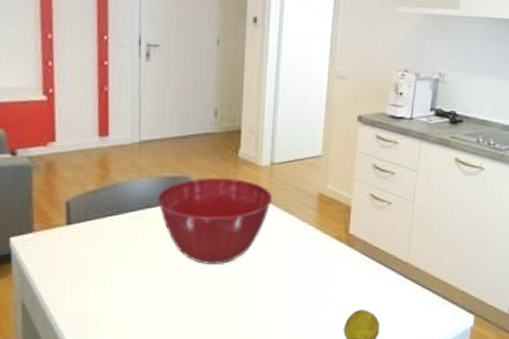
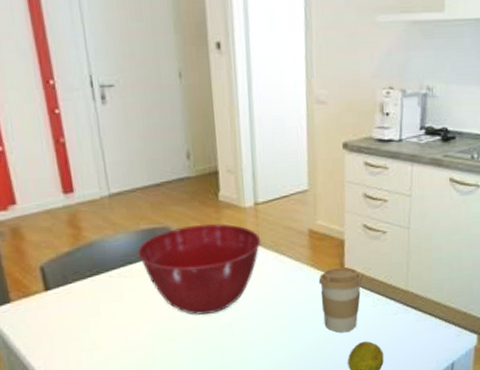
coffee cup: none [323,232,365,298] -> present [318,267,363,333]

